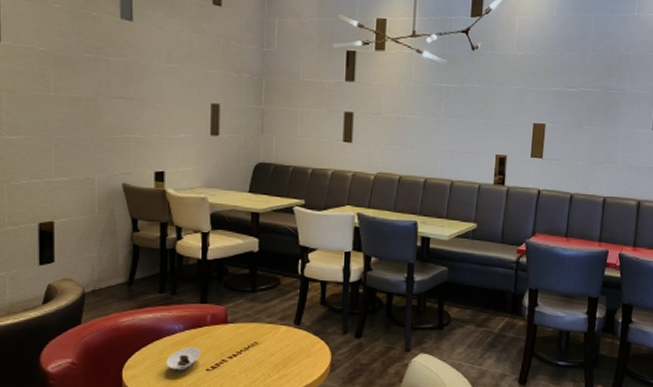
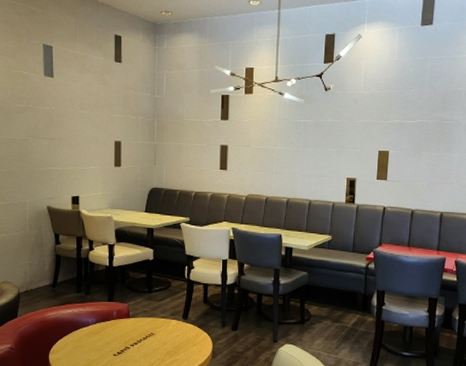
saucer: present [166,347,201,371] -> none [82,337,109,356]

